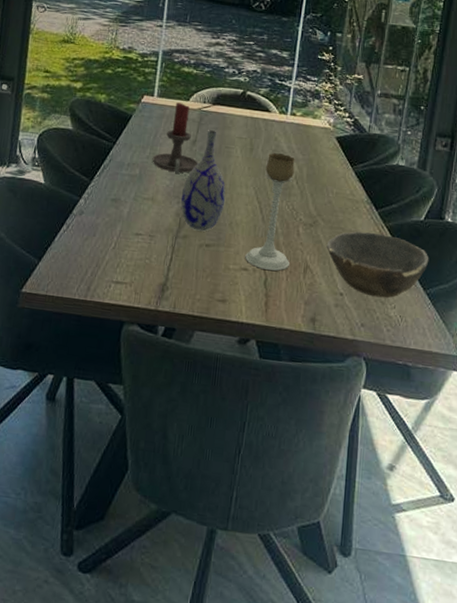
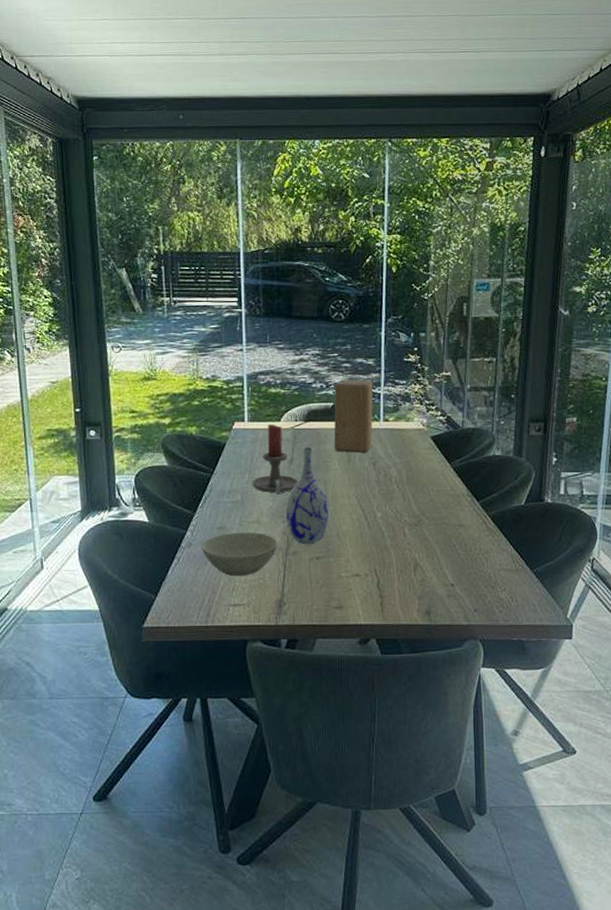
bowl: none [92,206,169,254] -> present [202,532,278,577]
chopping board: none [238,68,285,144] -> present [334,379,373,453]
candle holder: present [245,153,295,271] -> none [356,460,399,573]
bowl: present [326,231,429,298] -> none [433,523,533,583]

